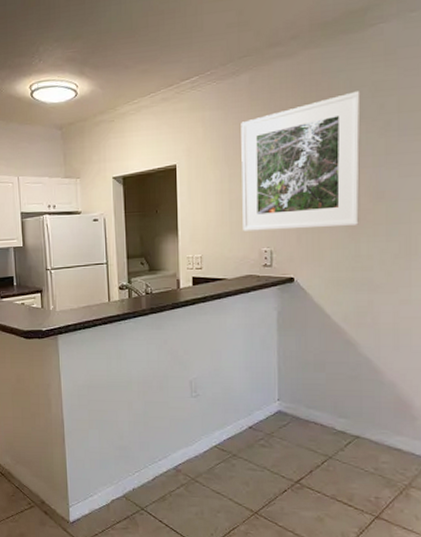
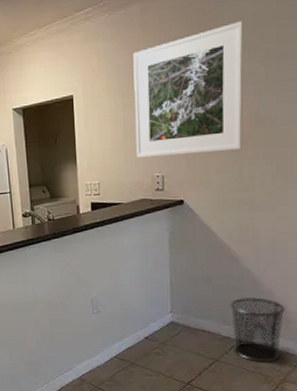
waste bin: none [345,388,409,463] -> present [230,297,285,362]

